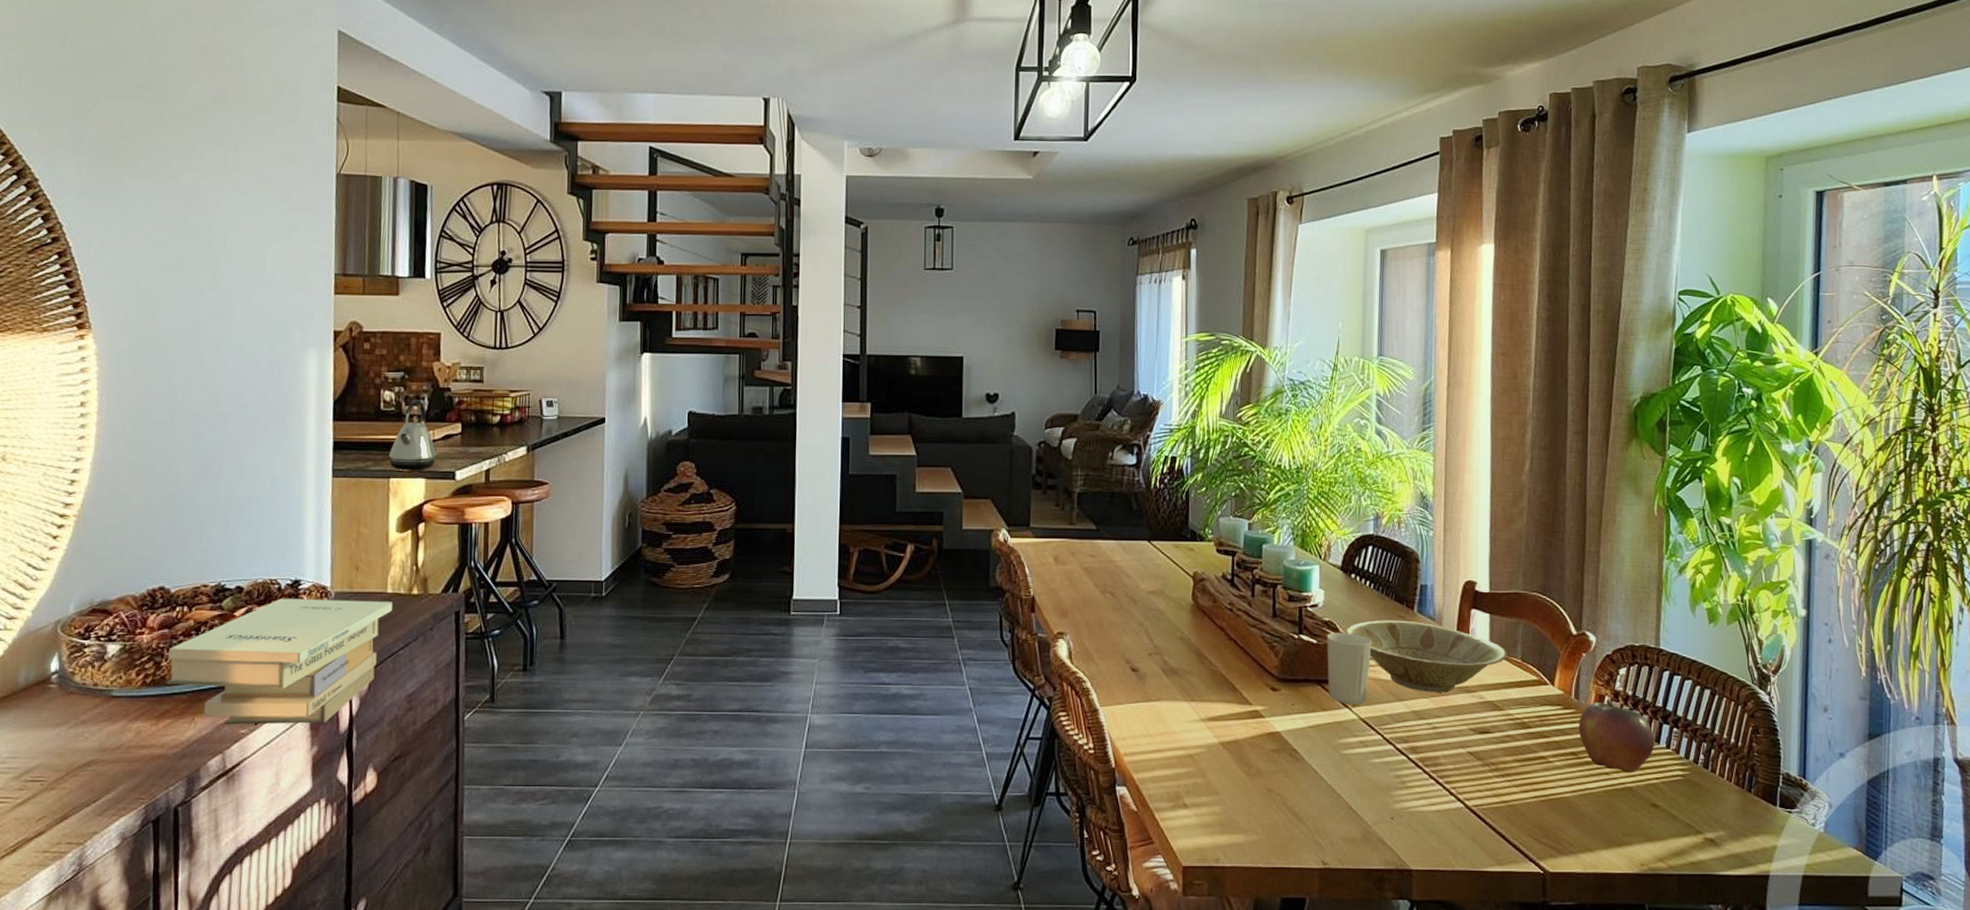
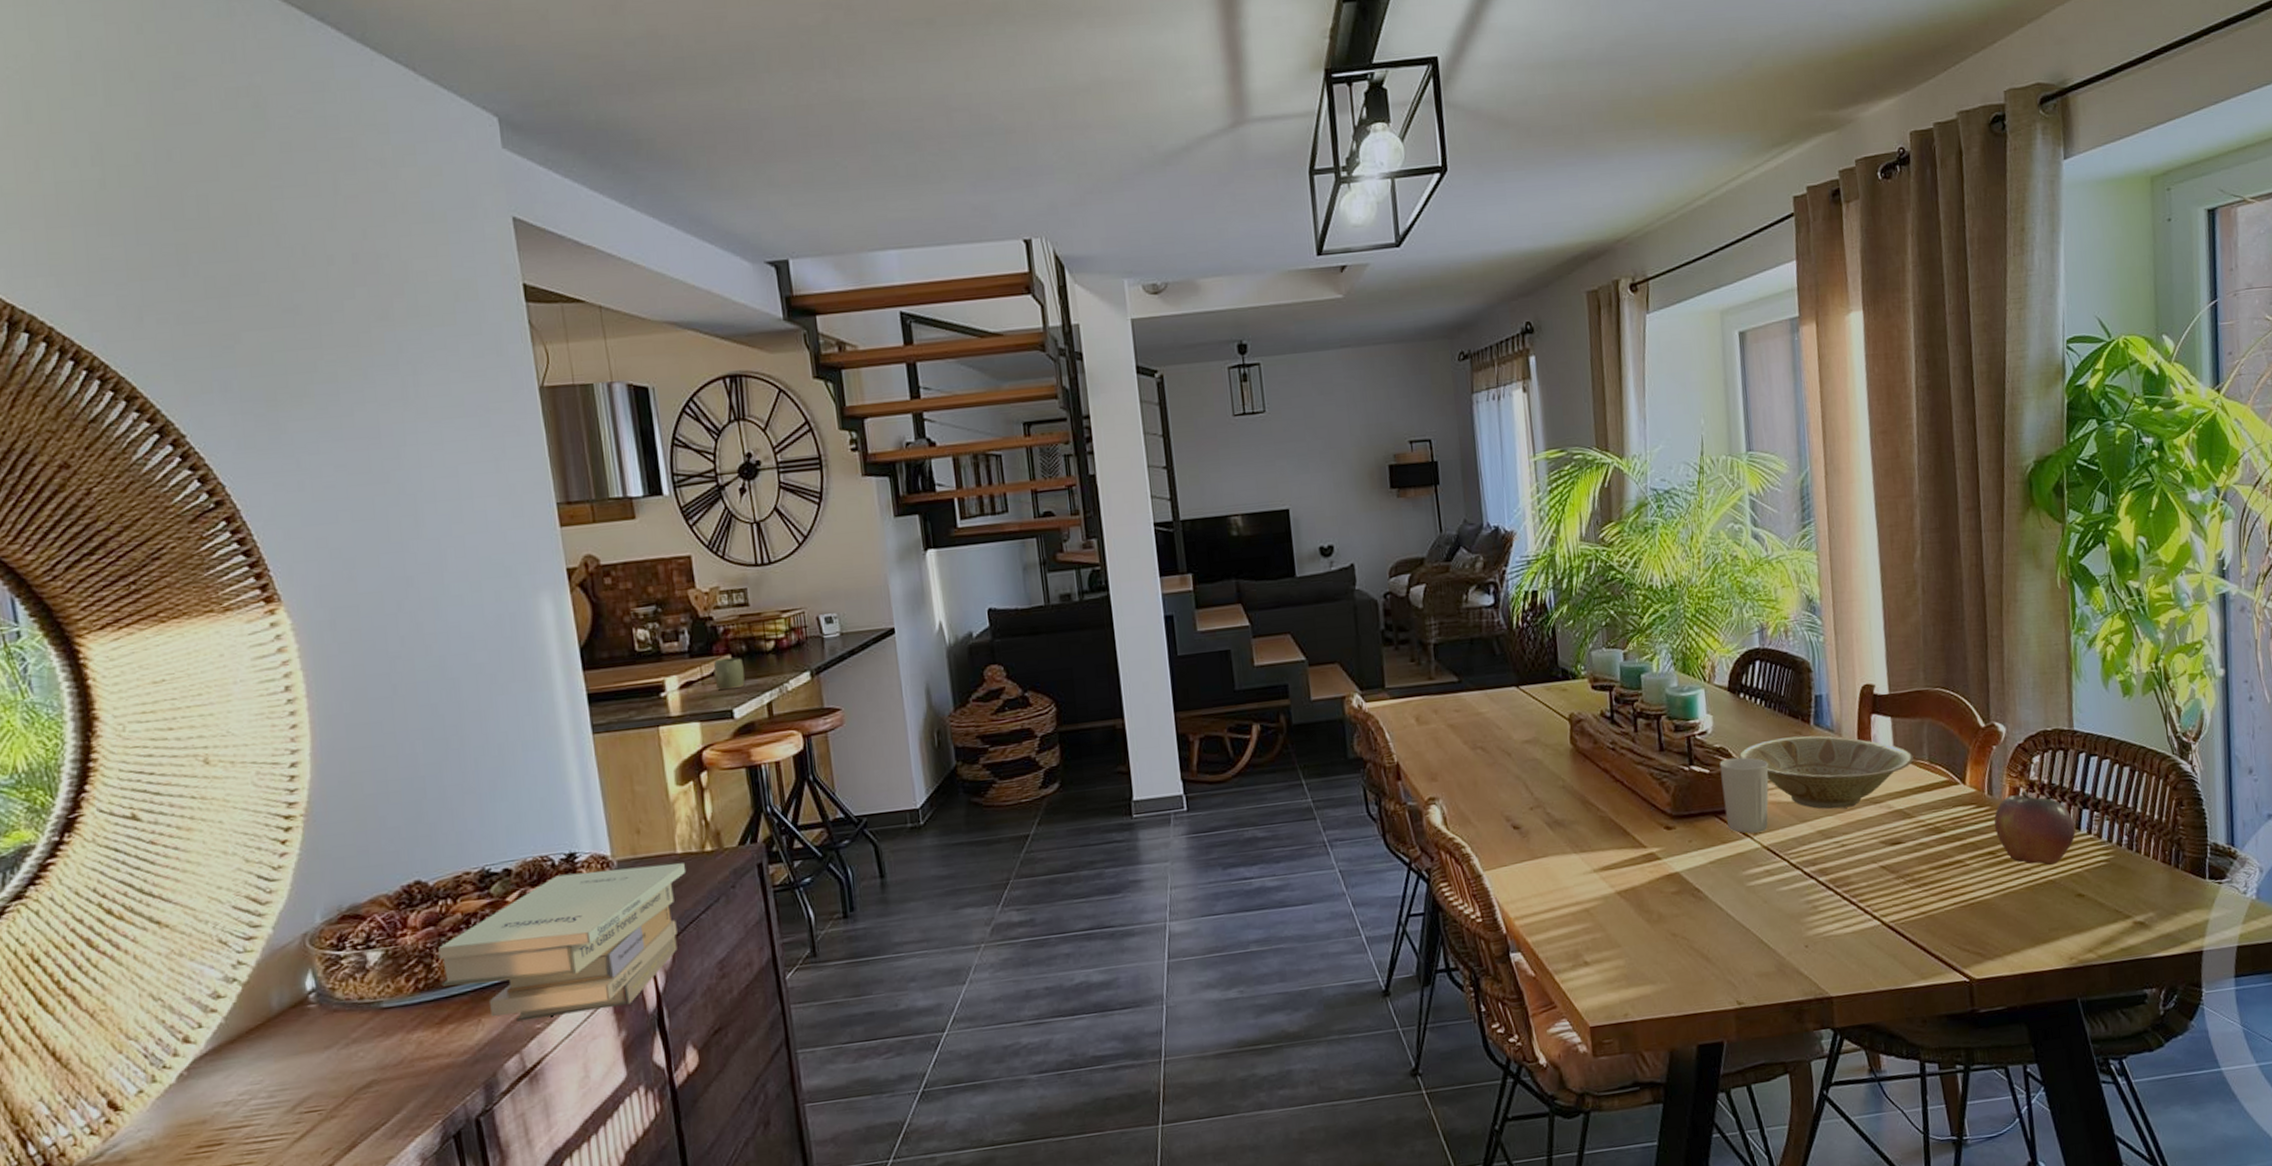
kettle: present [388,399,437,471] -> none [653,634,709,716]
mug: none [444,425,471,454] -> present [713,657,745,691]

